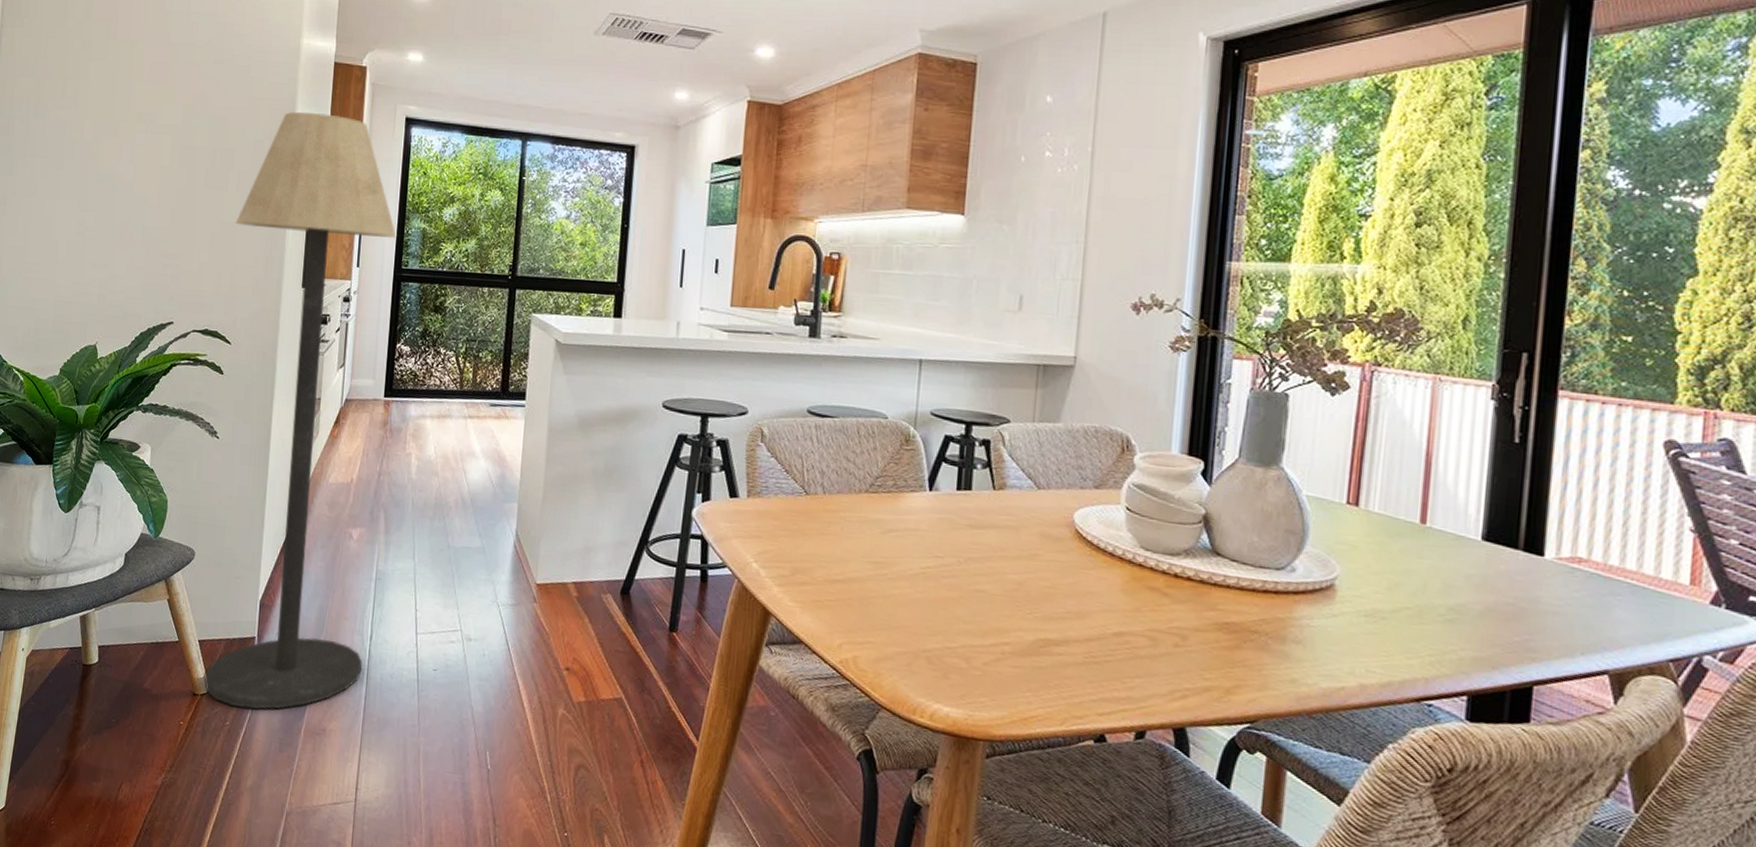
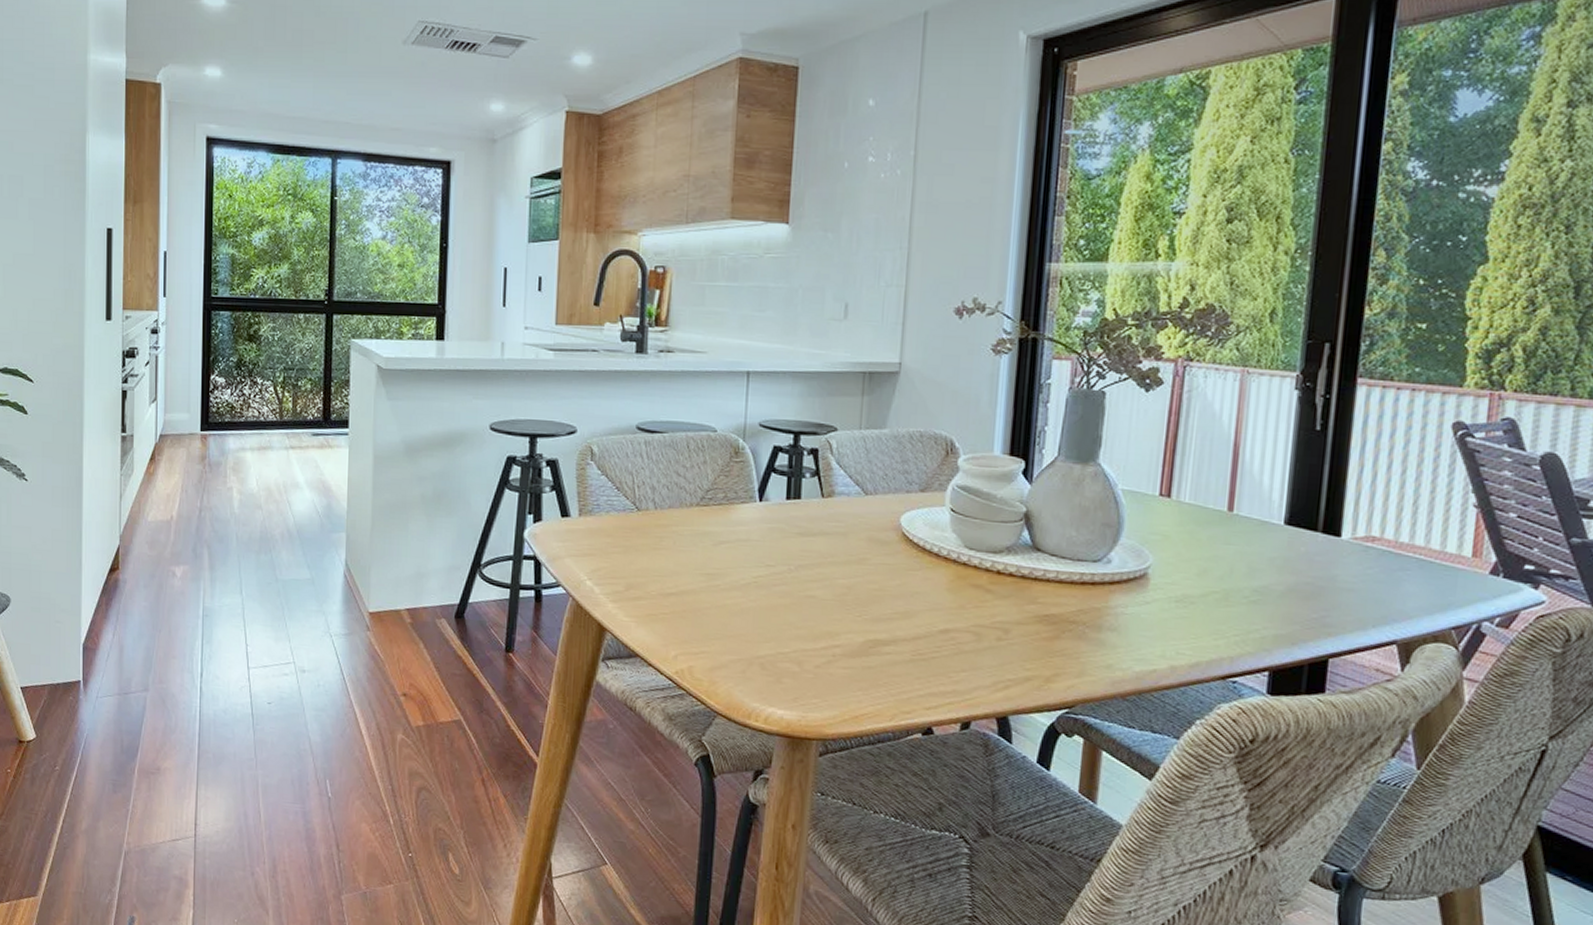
floor lamp: present [205,111,397,710] -> none [29,133,204,753]

